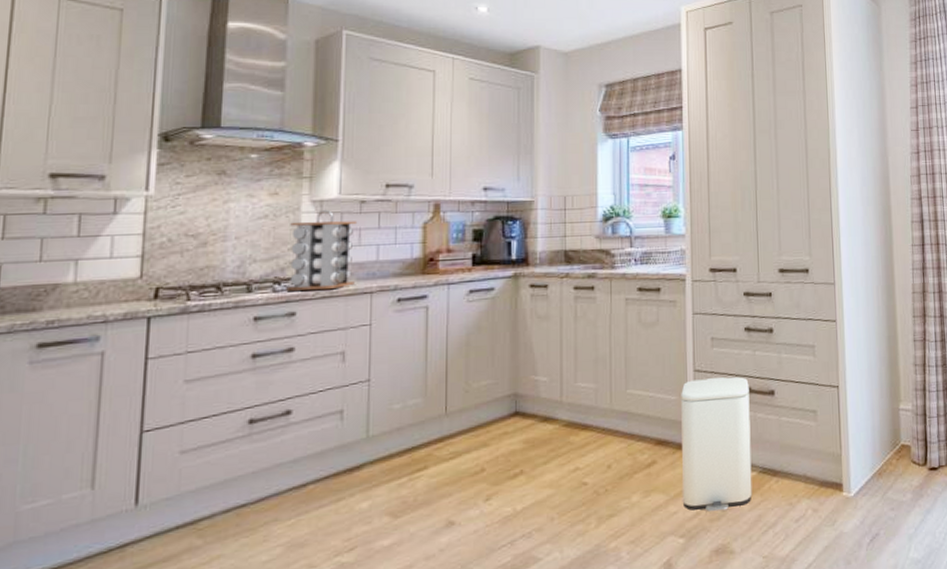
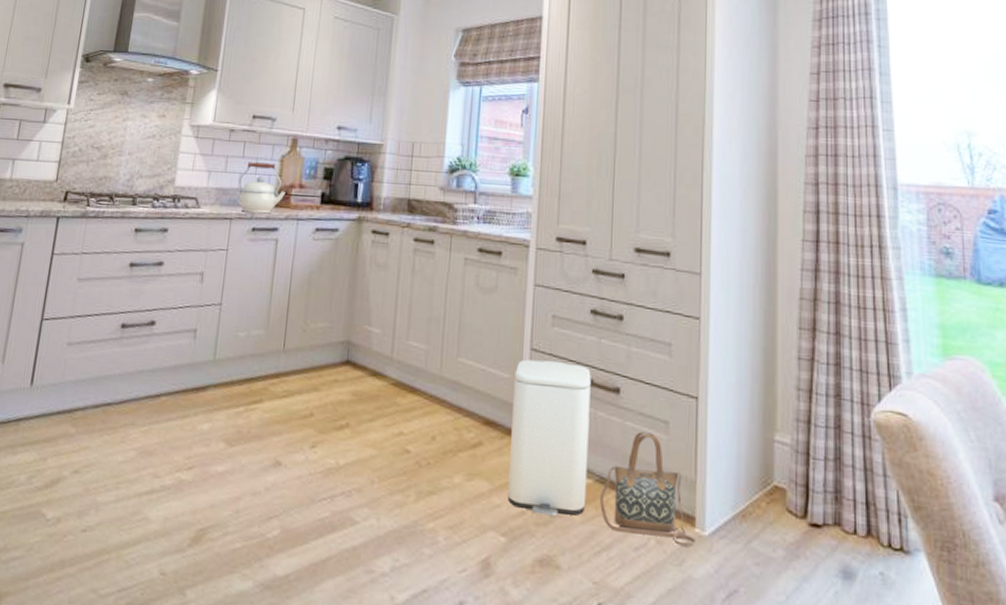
spice rack: present [286,209,358,292] -> none [162,134,226,212]
kettle: none [376,231,432,284] -> present [238,162,286,214]
handbag: none [764,422,844,511] -> present [600,432,695,547]

